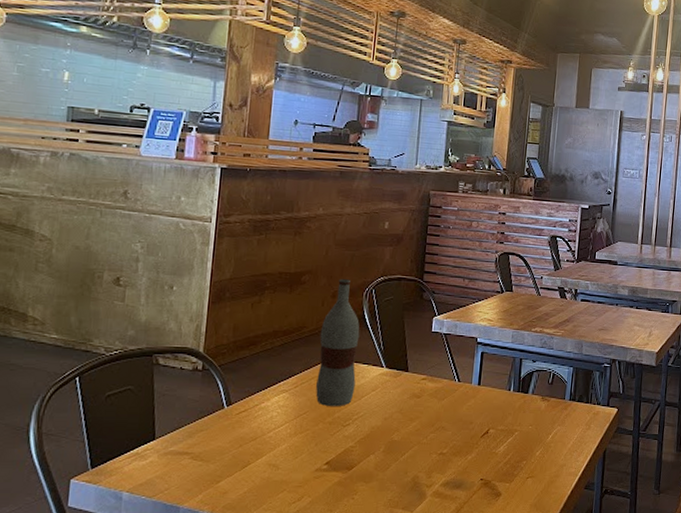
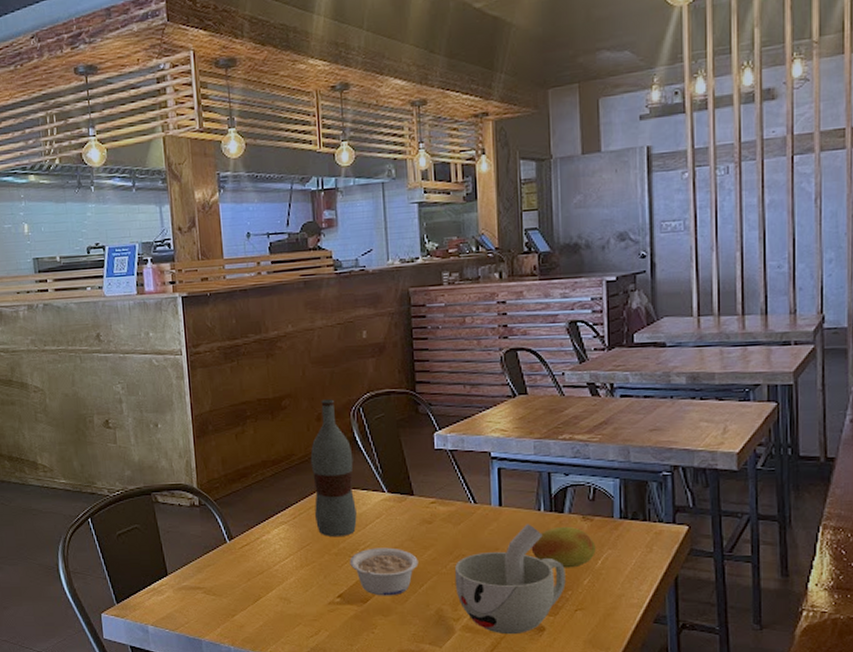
legume: none [341,418,404,464] -> present [349,547,419,596]
cup: none [432,402,524,500] -> present [454,524,566,635]
fruit: none [499,405,549,441] -> present [531,526,596,568]

